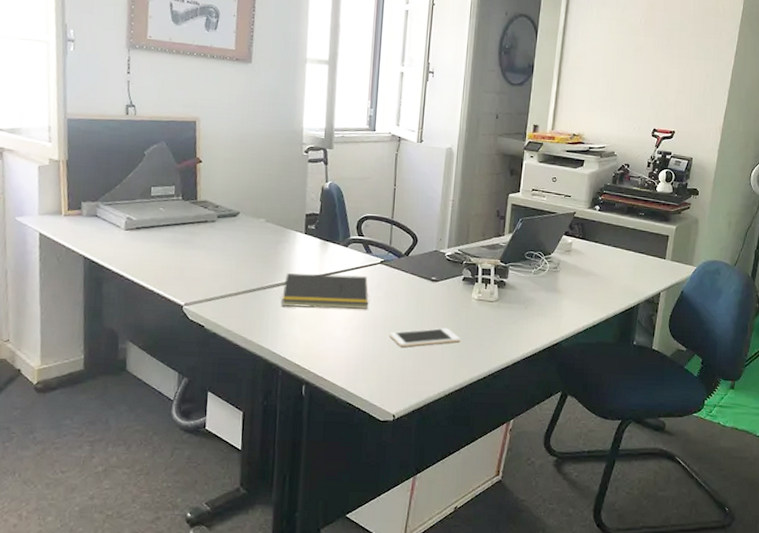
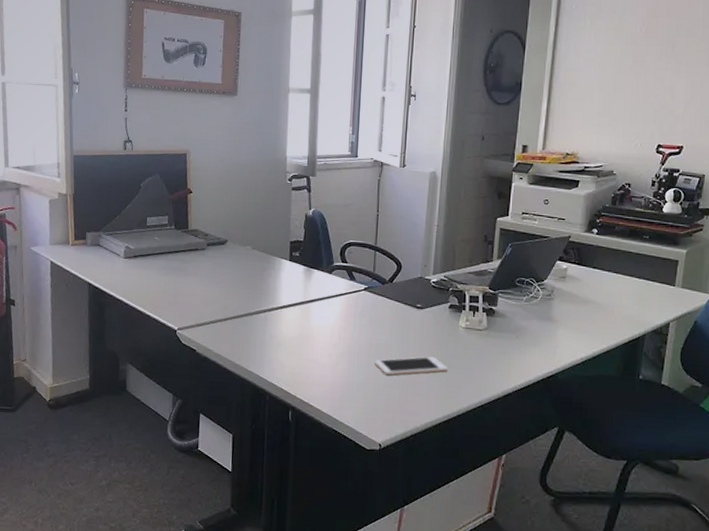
notepad: present [280,273,369,309] -> none [267,299,353,336]

